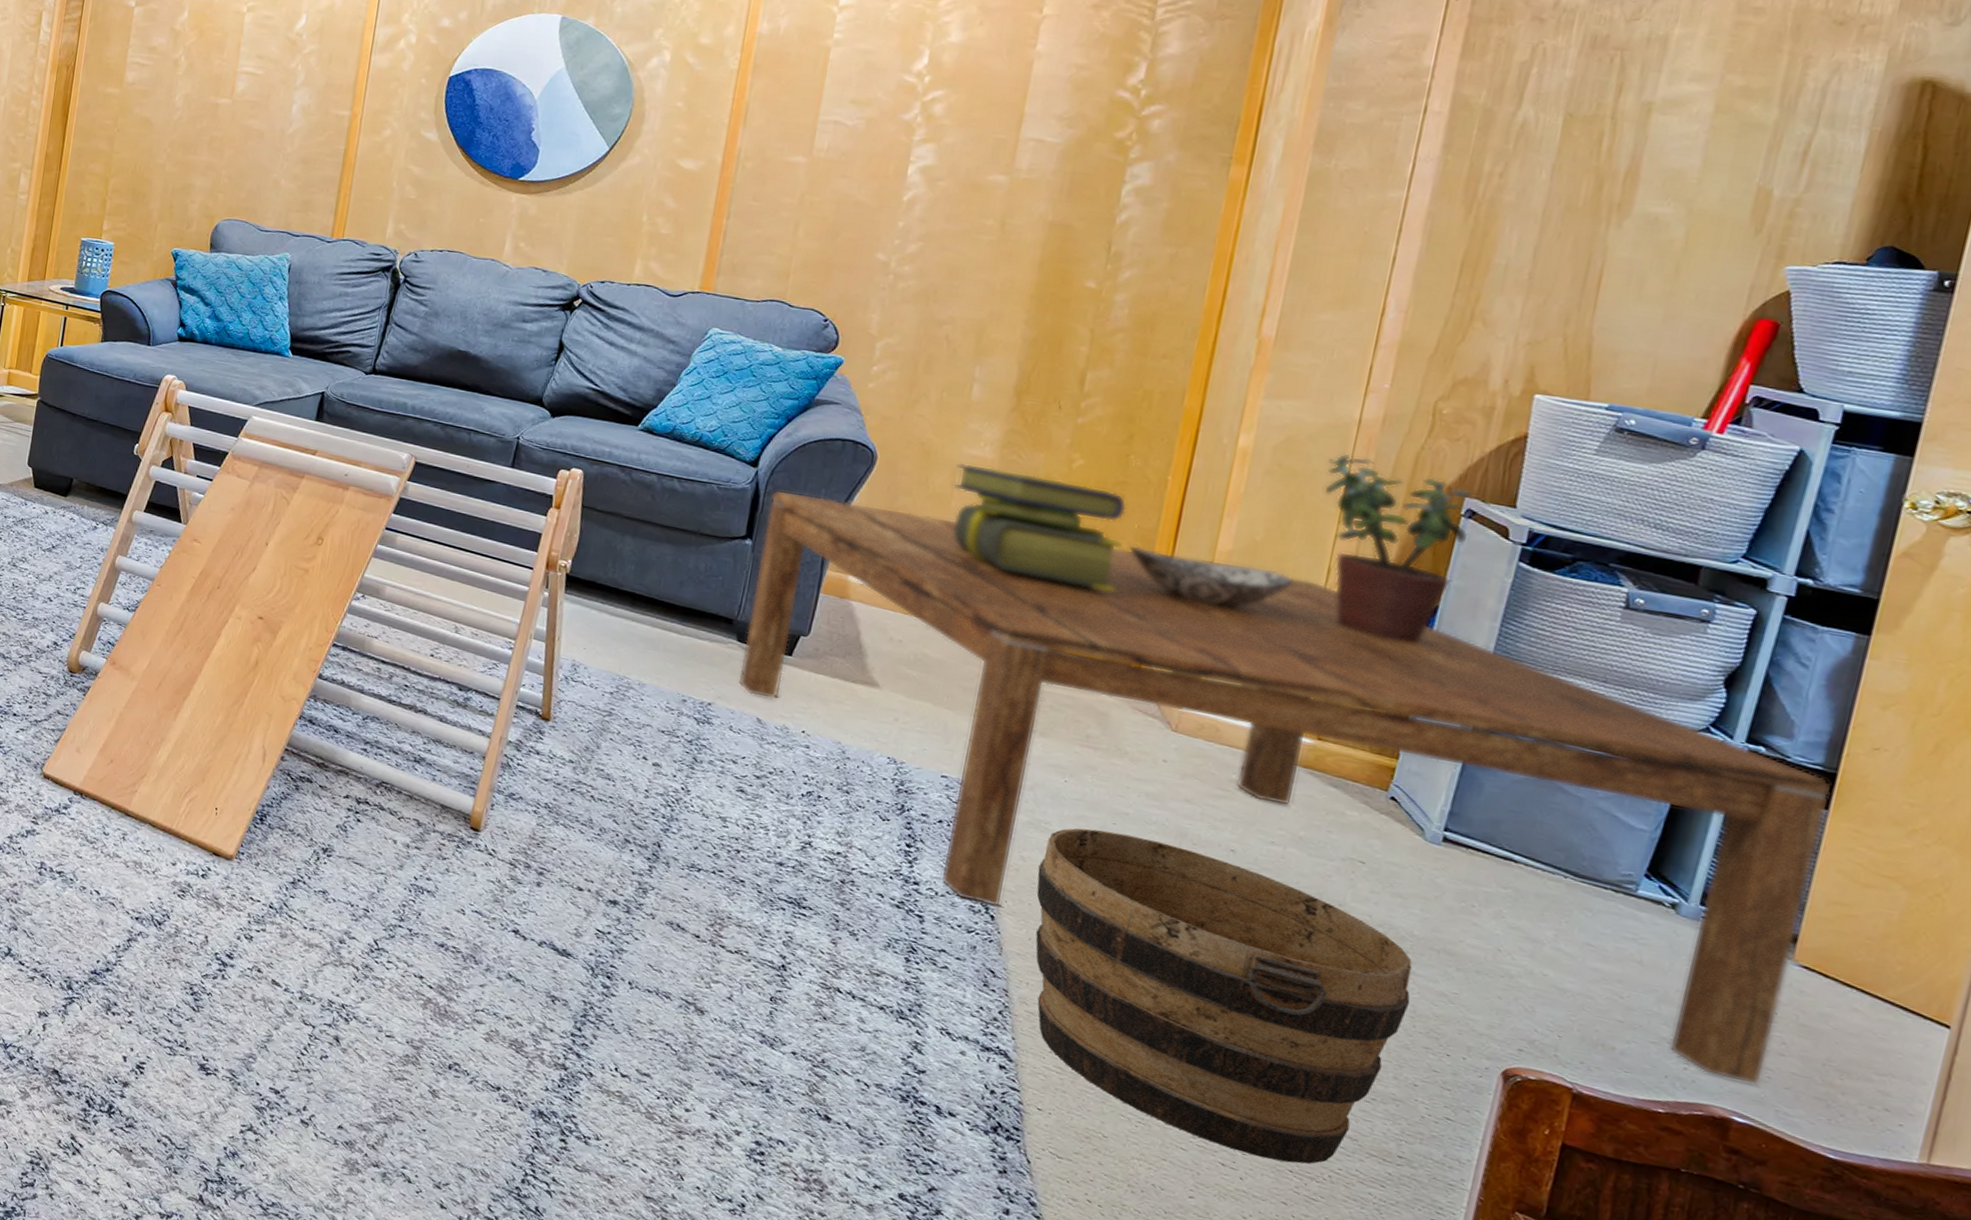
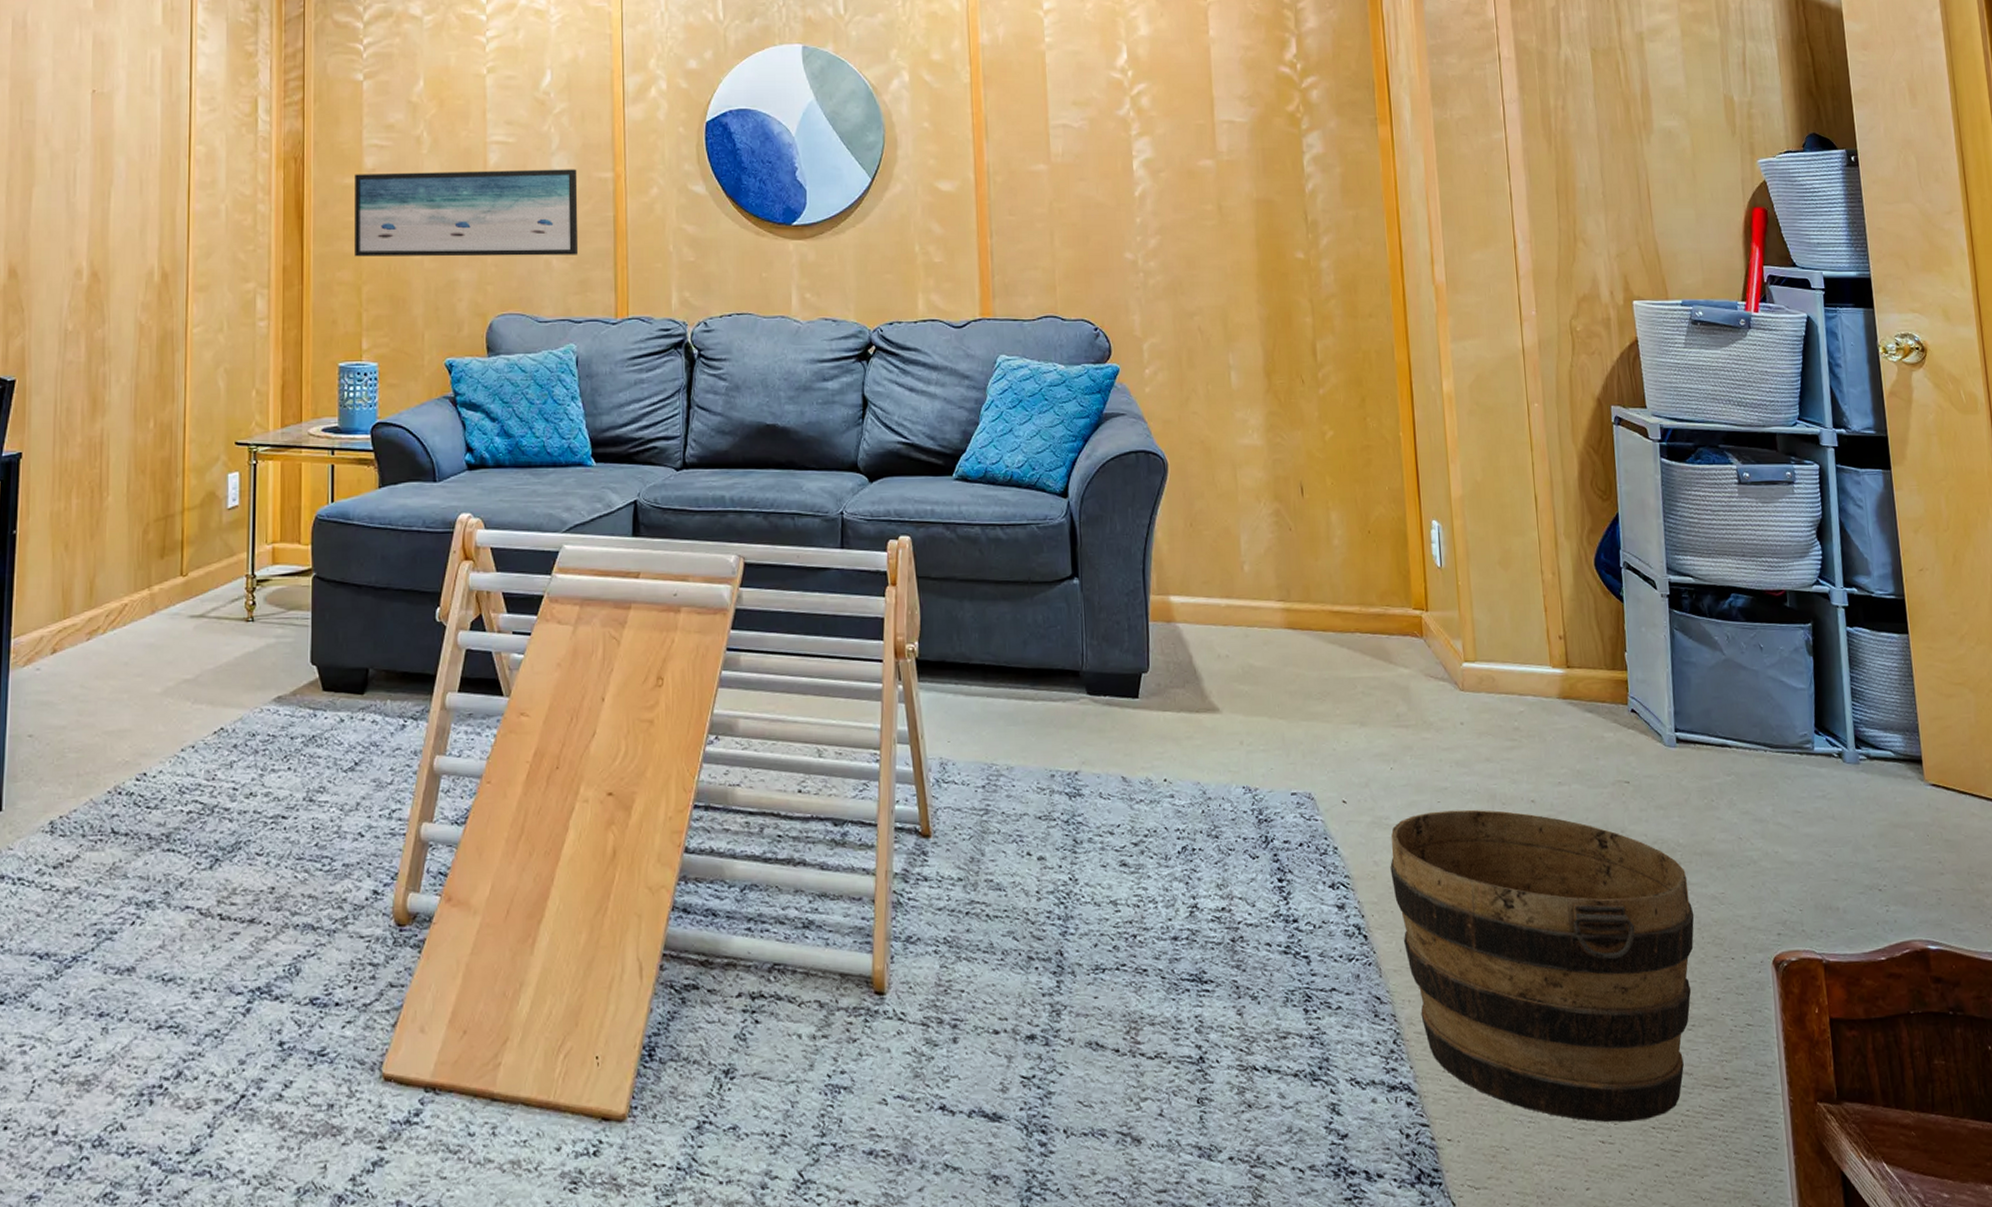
wall art: none [107,85,317,179] -> present [355,169,579,257]
coffee table: present [738,489,1833,1085] -> none [1086,510,1937,926]
stack of books: present [953,463,1127,591] -> none [1234,453,1385,559]
decorative bowl: present [1126,546,1296,608] -> none [1384,506,1515,554]
potted plant: present [1324,453,1474,644] -> none [1510,382,1622,555]

